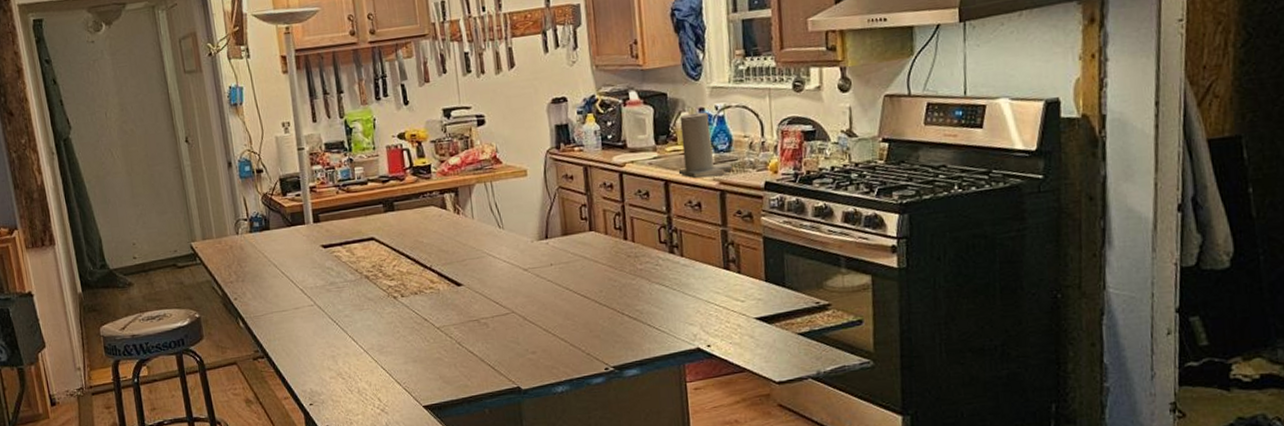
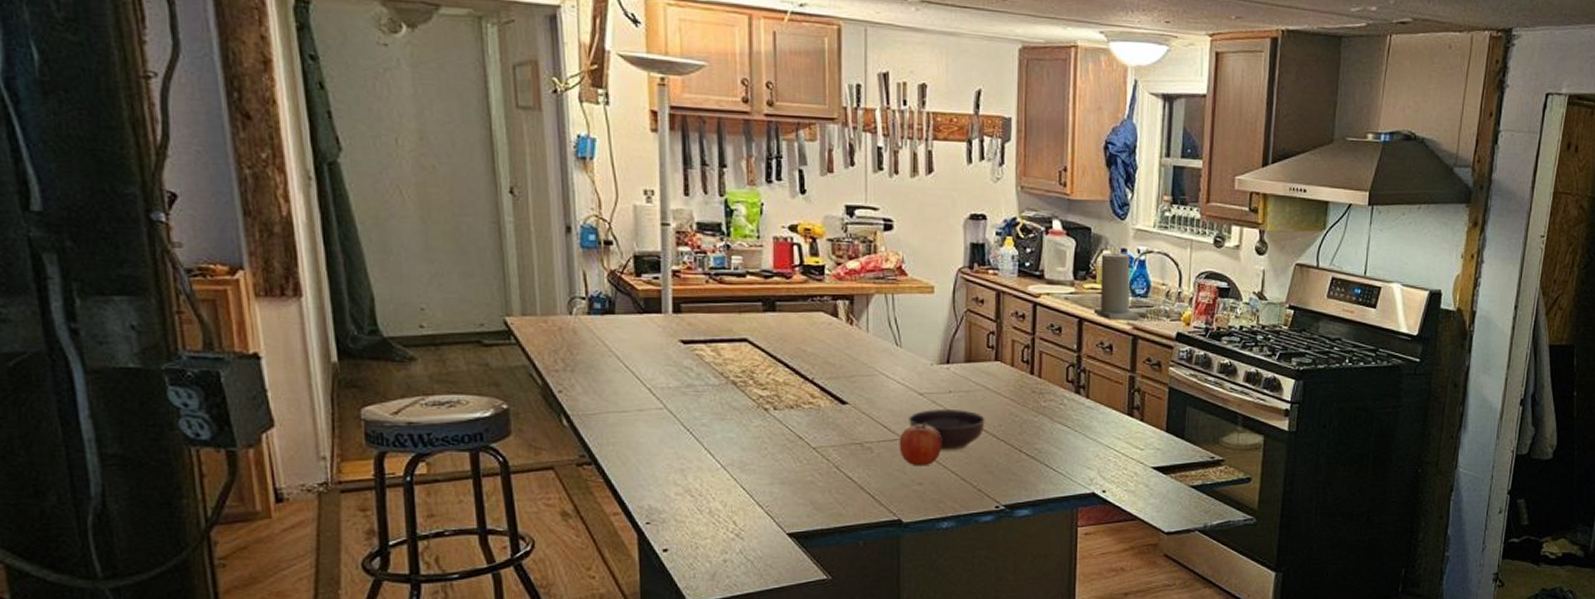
fruit: none [510,295,550,336] -> present [899,422,942,466]
bowl: none [517,280,587,320] -> present [909,409,985,451]

